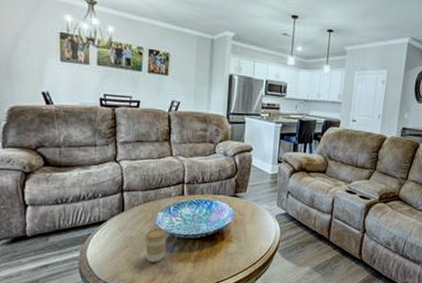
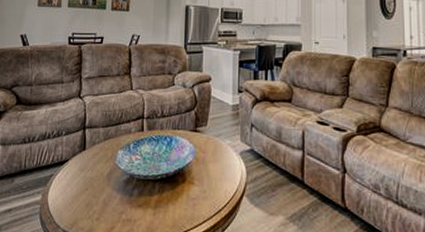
coffee cup: present [144,228,167,262] -> none [104,168,127,208]

